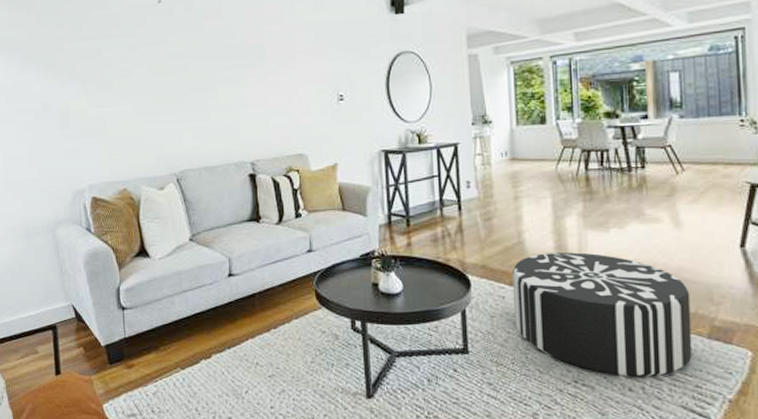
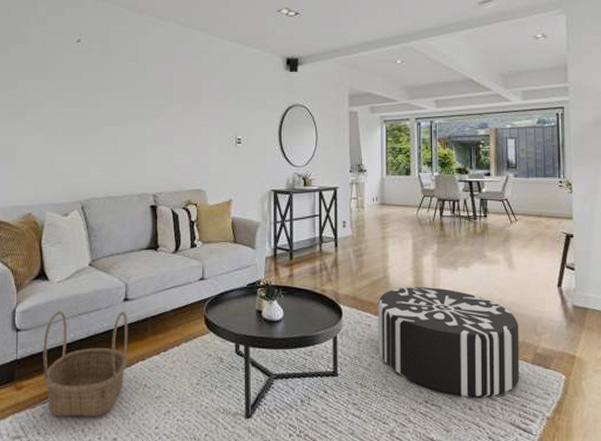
basket: none [150,288,237,395] -> present [43,311,128,417]

